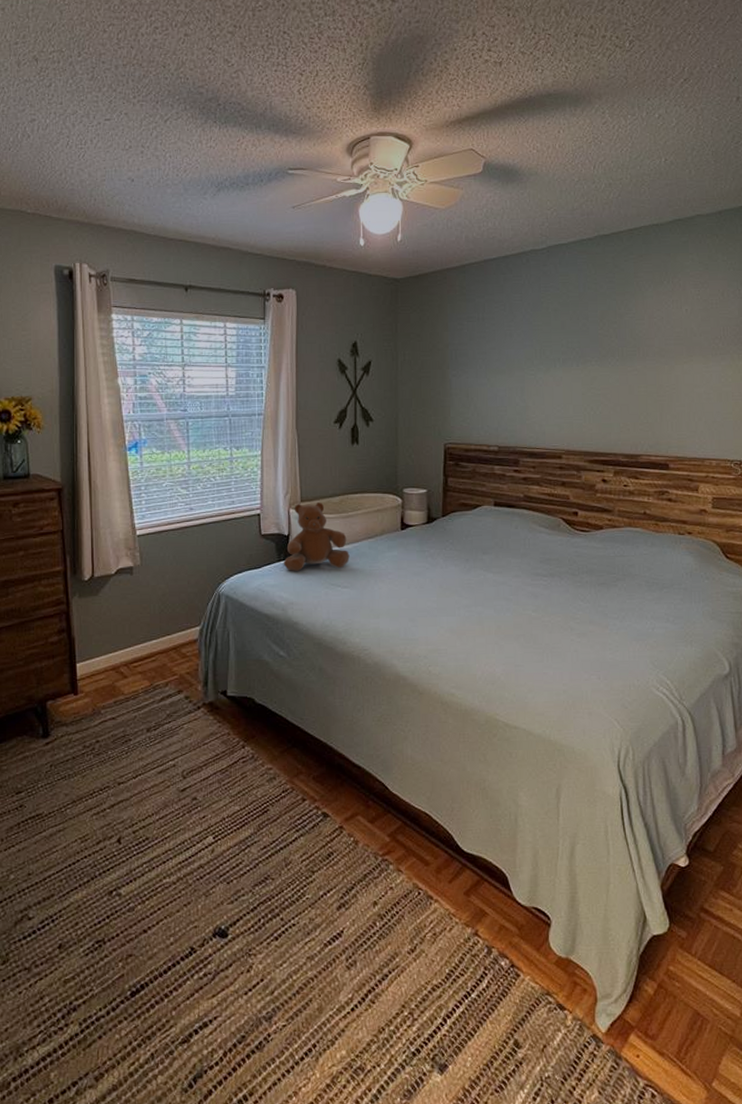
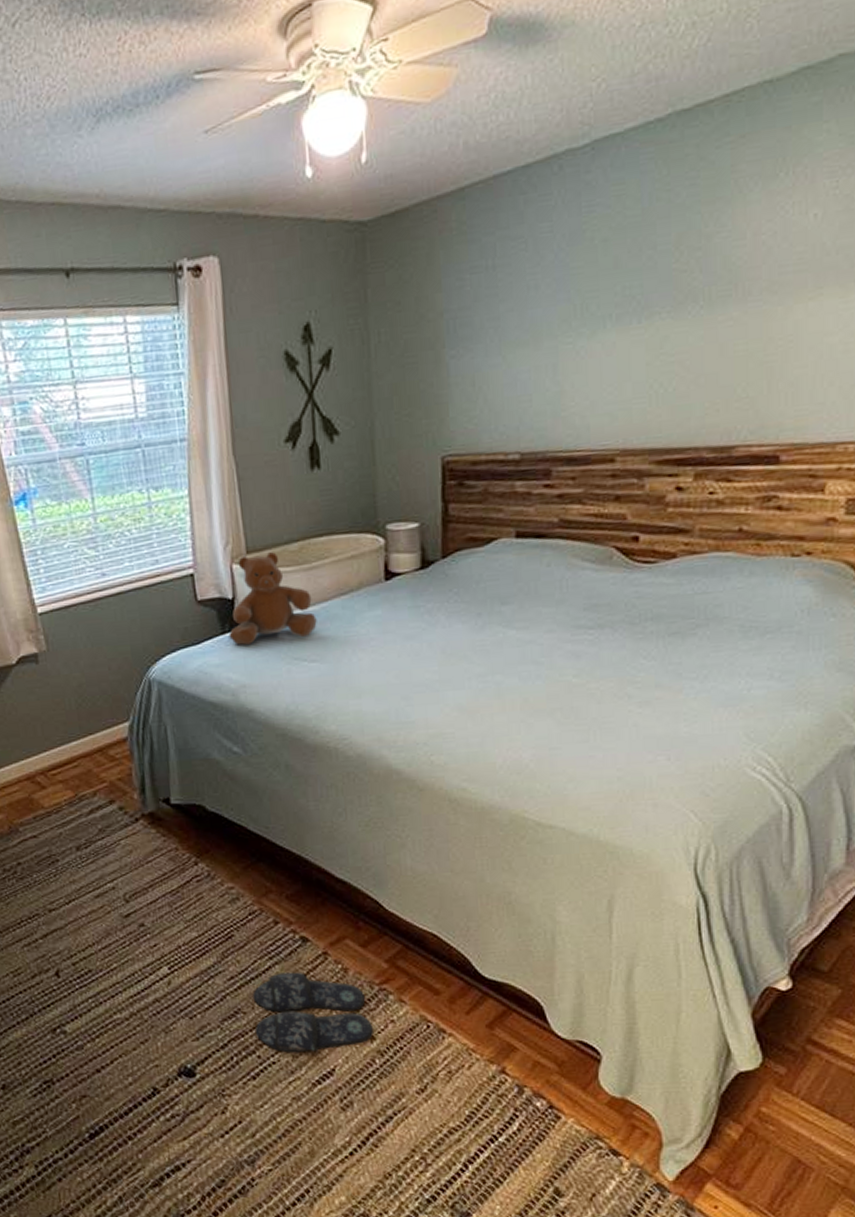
slippers: none [281,843,376,916] -> present [253,972,373,1053]

